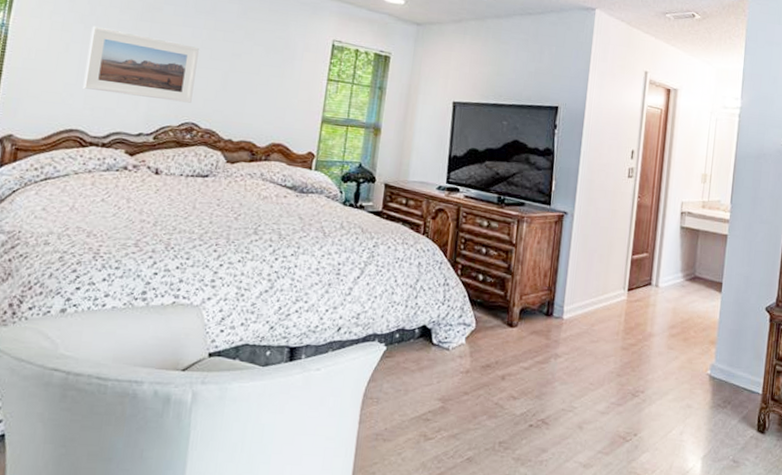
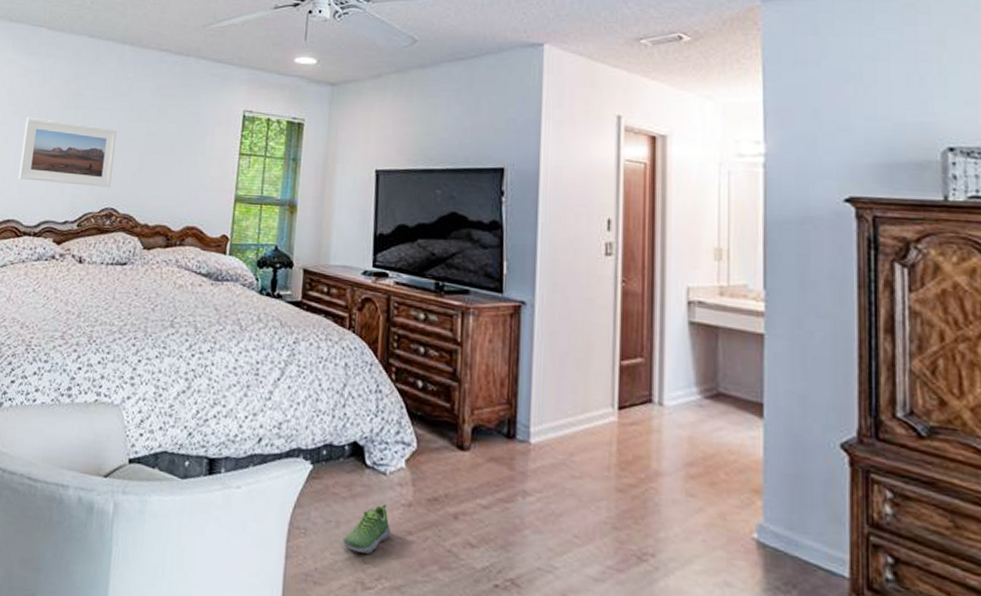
shoe: none [411,373,451,413] -> present [344,504,392,554]

